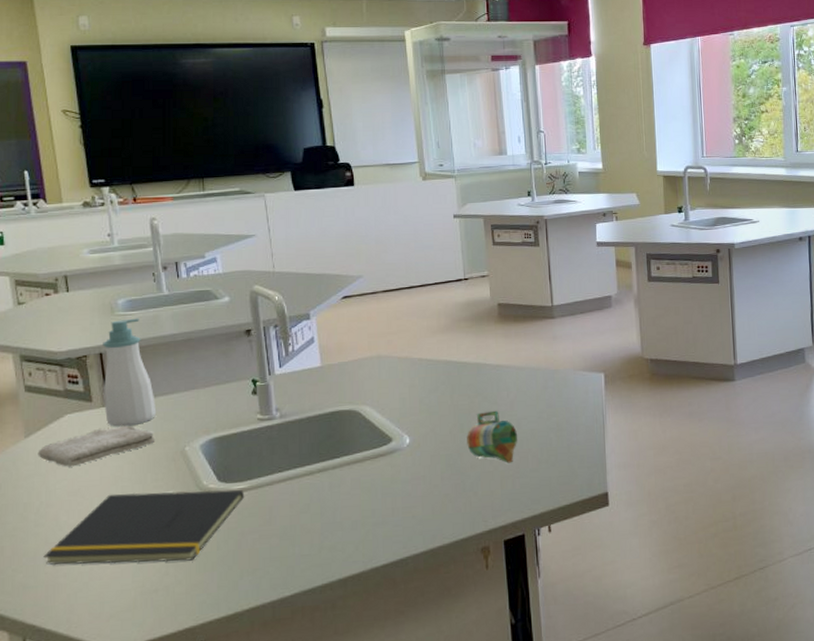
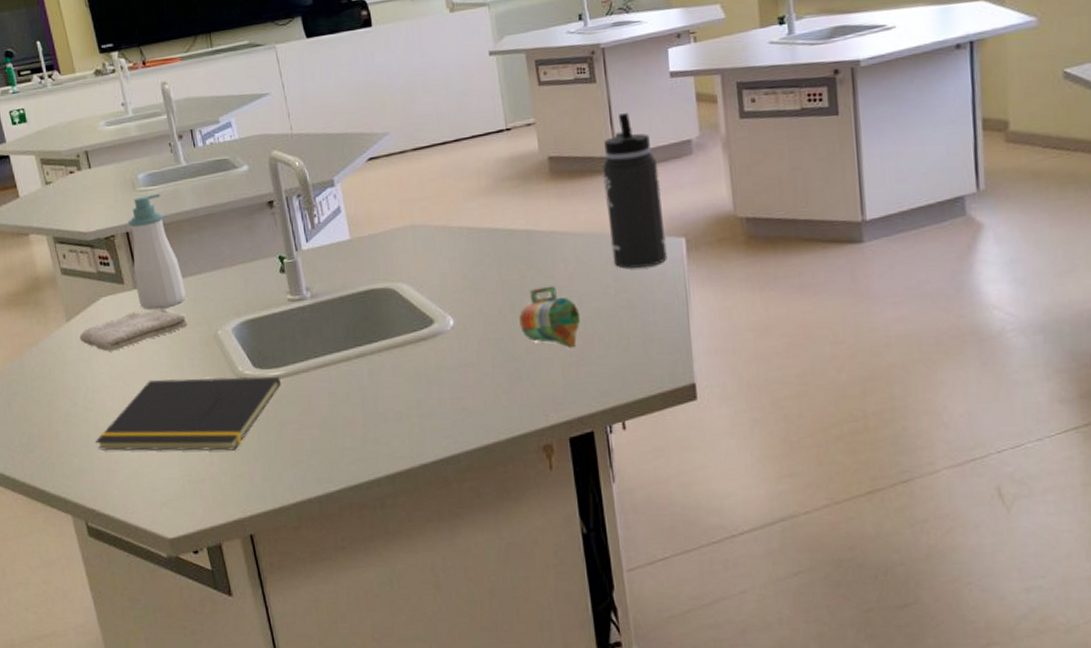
thermos bottle: none [541,272,590,397] -> present [602,113,667,268]

